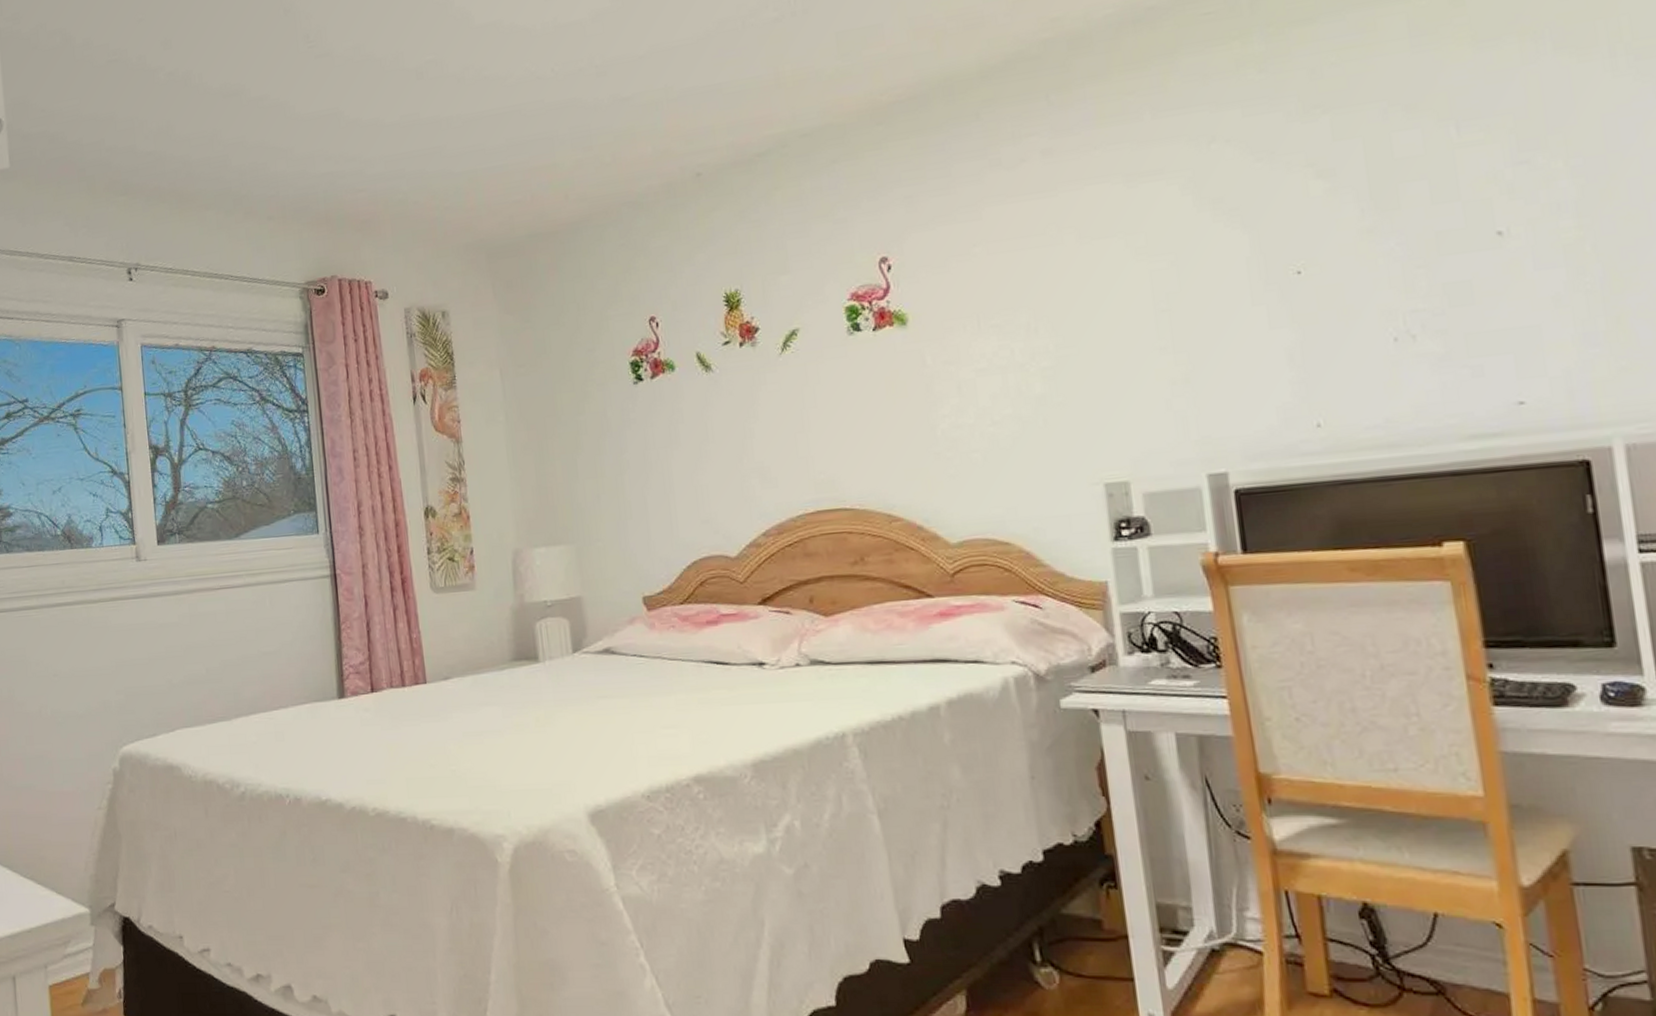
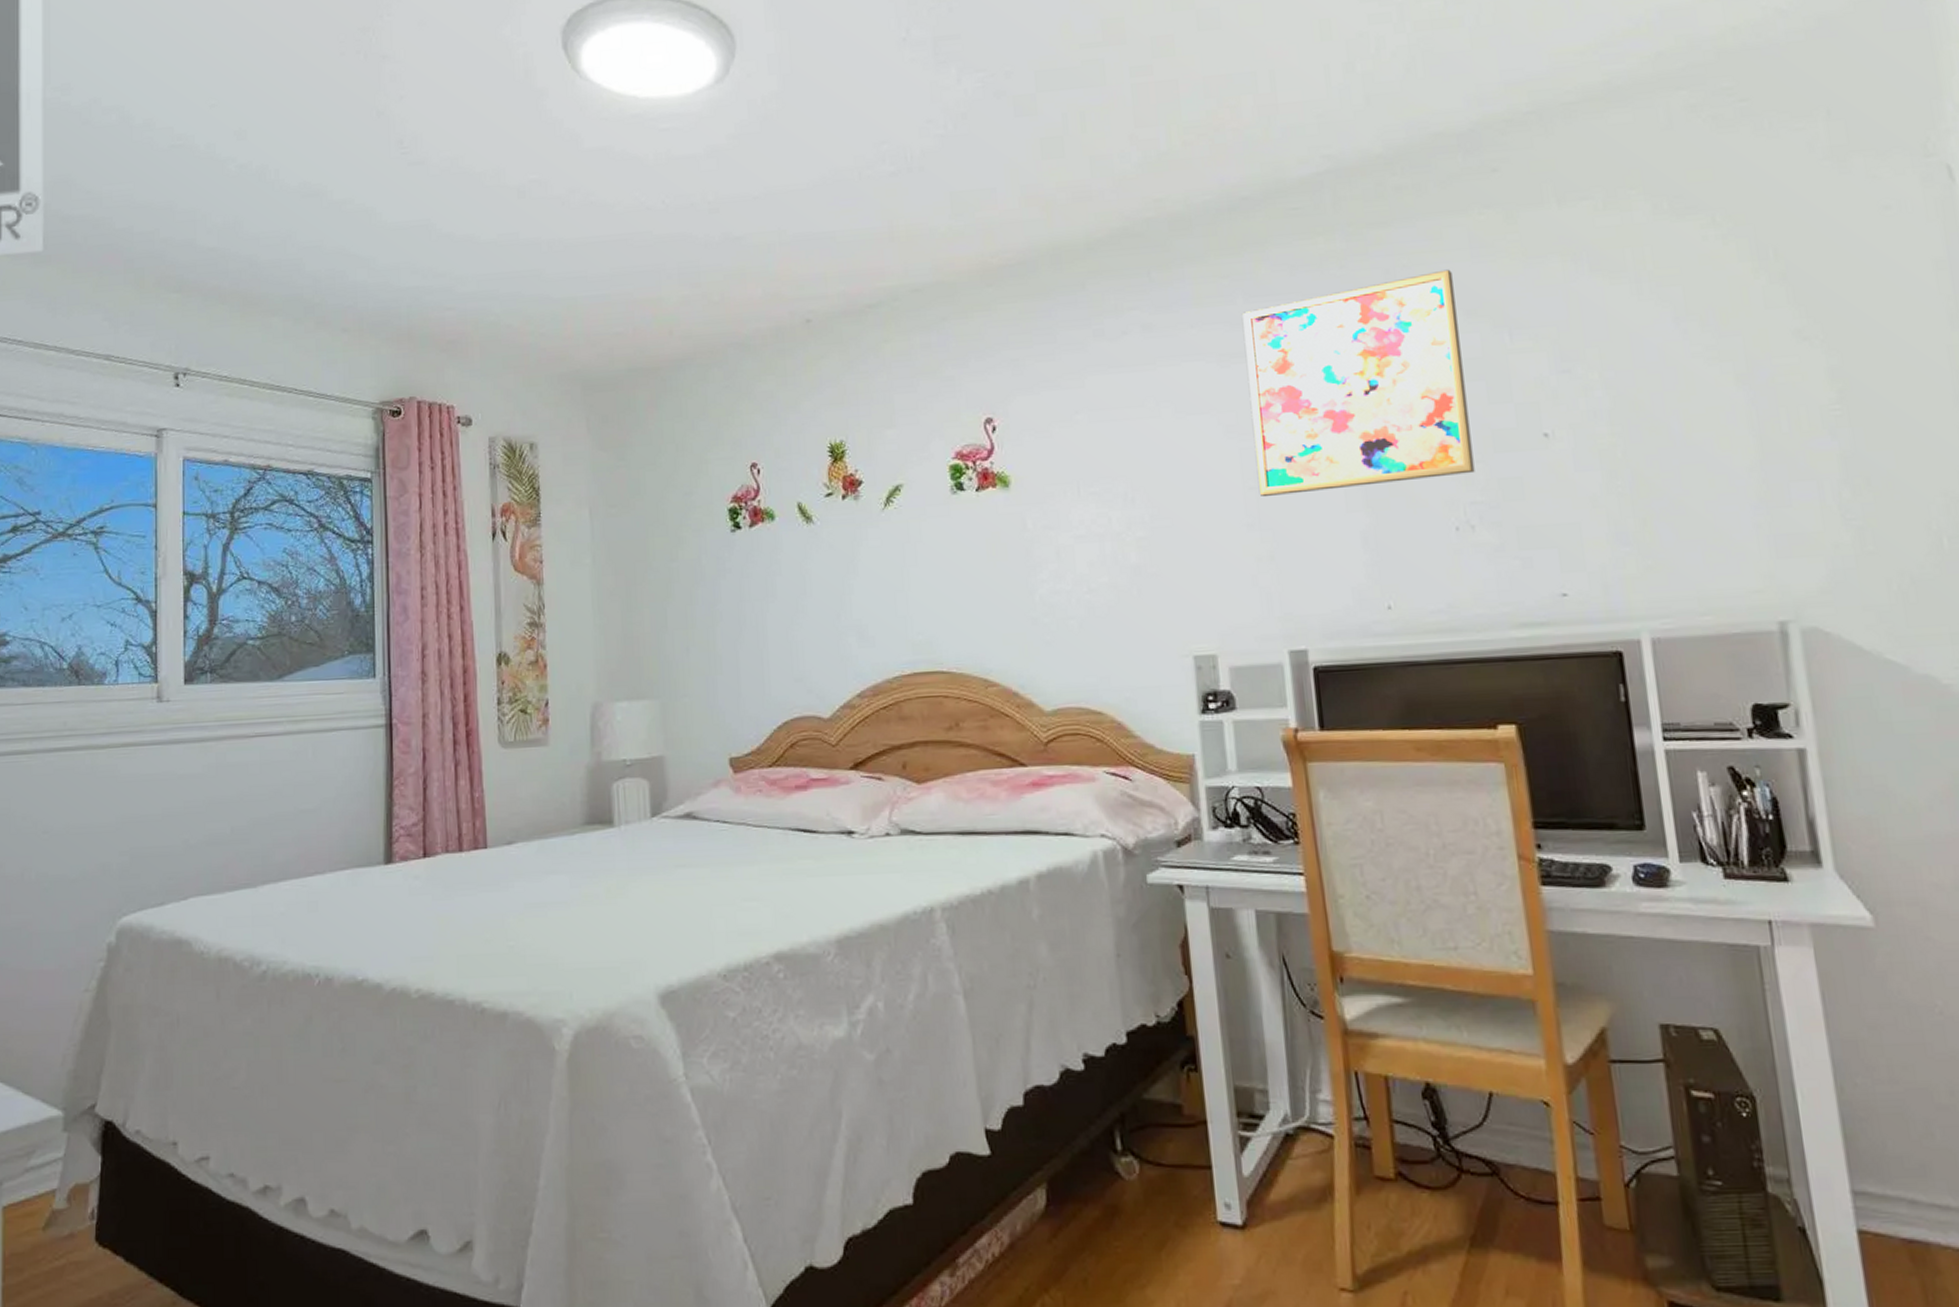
wall art: none [1150,62,1416,319] -> present [1242,269,1475,498]

